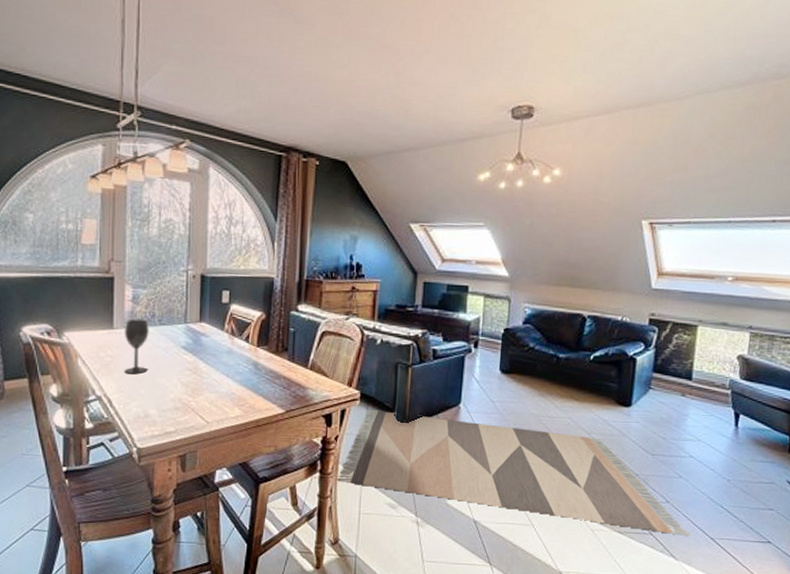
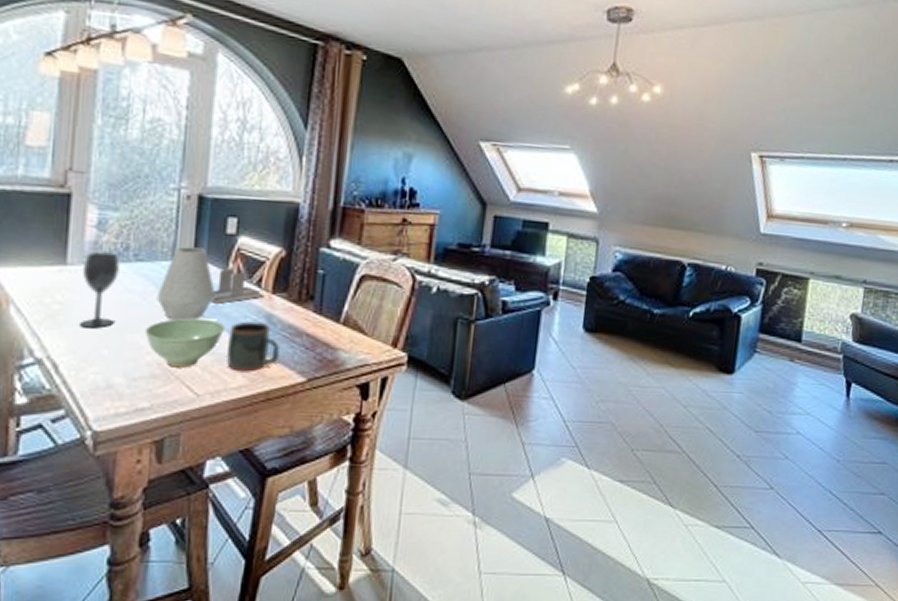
bowl: none [168,365,225,403] -> present [144,317,226,368]
vase: none [175,313,216,368] -> present [156,247,215,321]
napkin holder: none [214,329,251,355] -> present [211,269,263,304]
mug: none [227,367,265,405] -> present [227,321,281,371]
rug: present [337,409,691,537] -> none [372,376,797,530]

